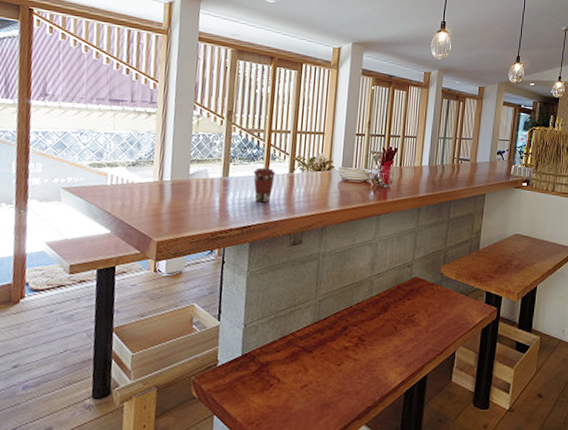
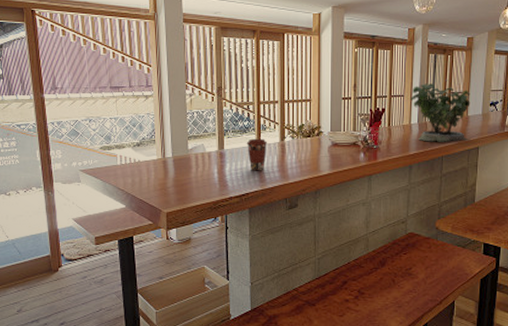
potted plant: none [422,125,480,188] -> present [410,80,471,142]

